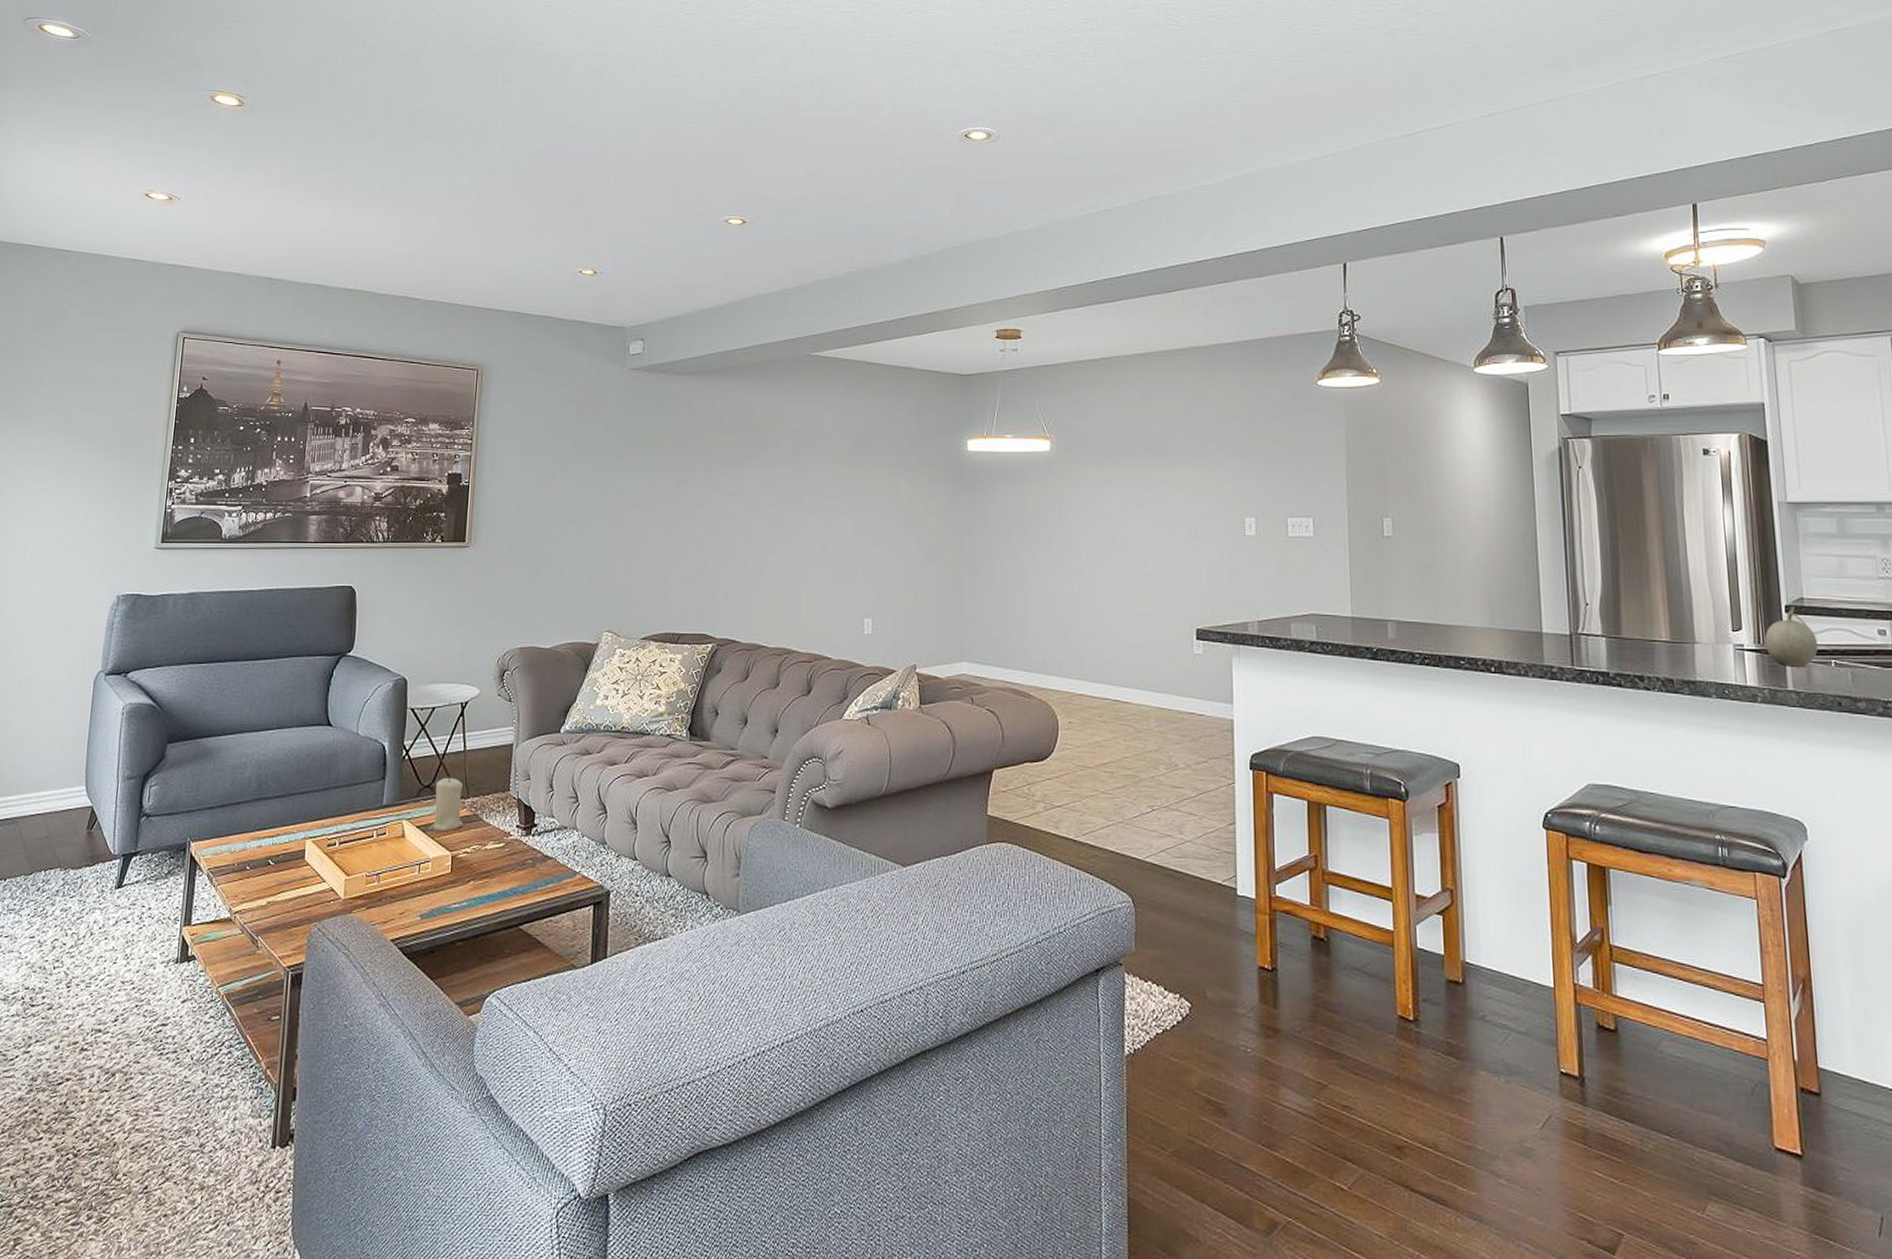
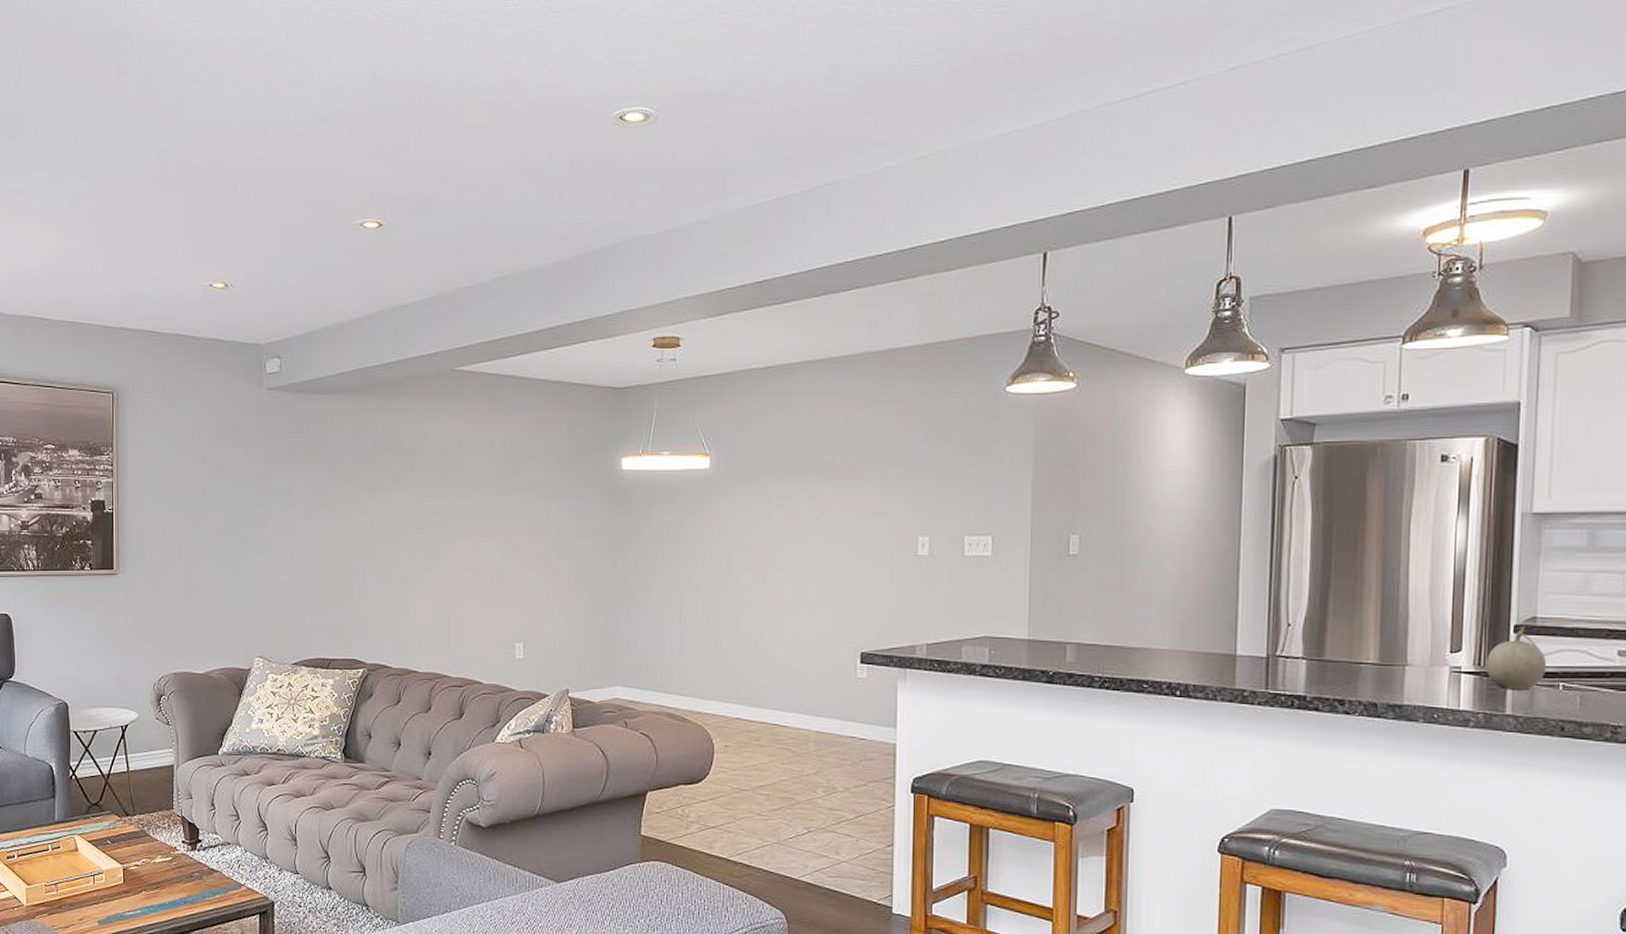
candle: present [428,777,464,833] -> none [99,796,133,847]

